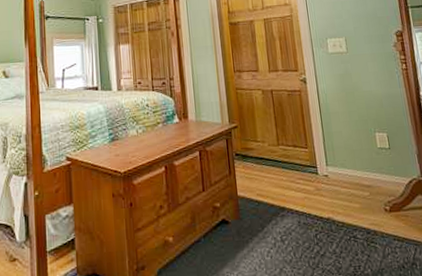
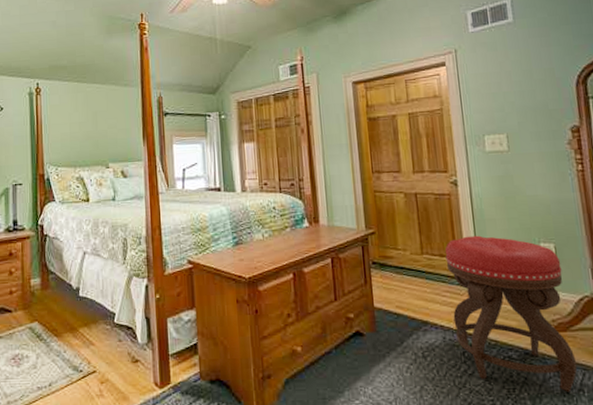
stool: none [297,127,410,267] -> present [444,235,578,393]

